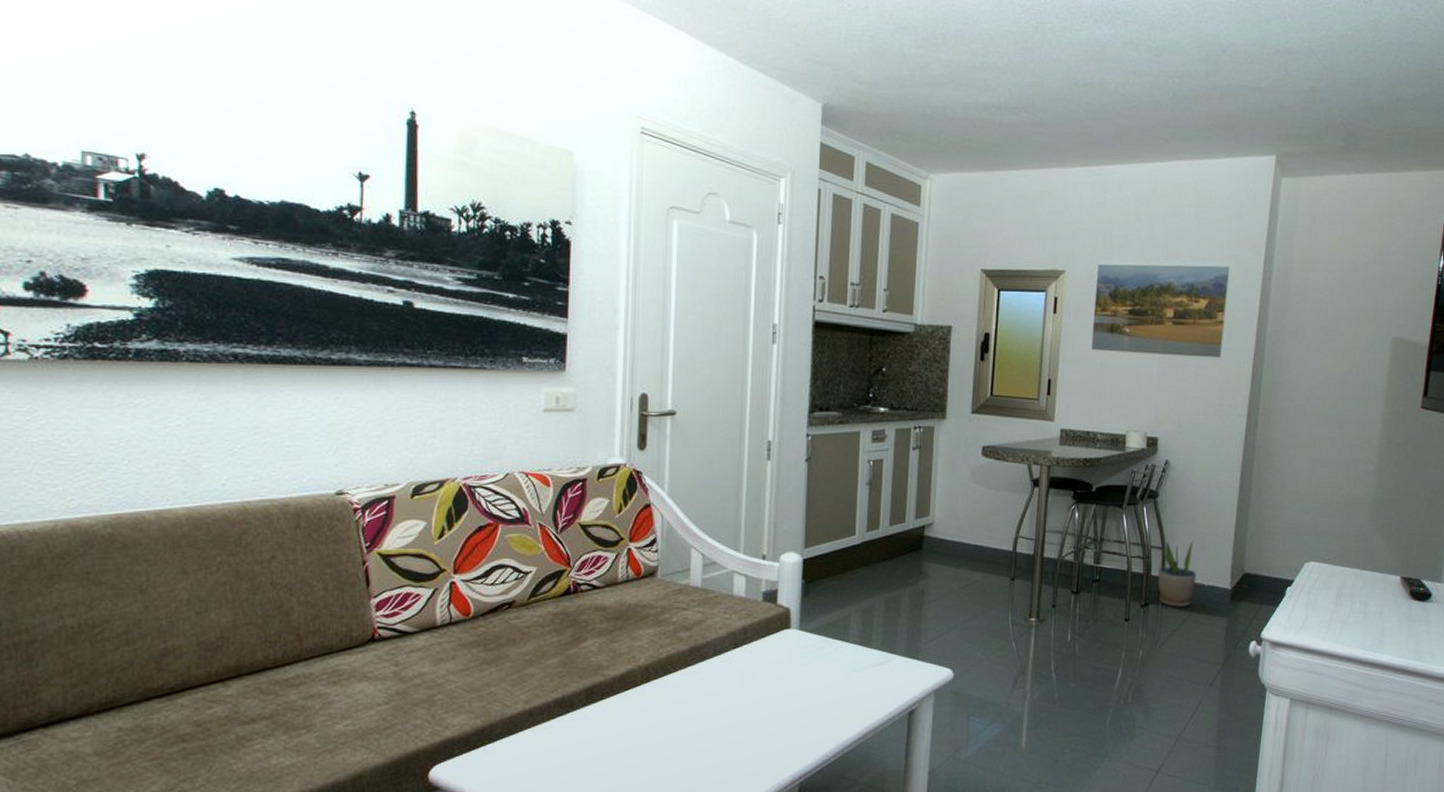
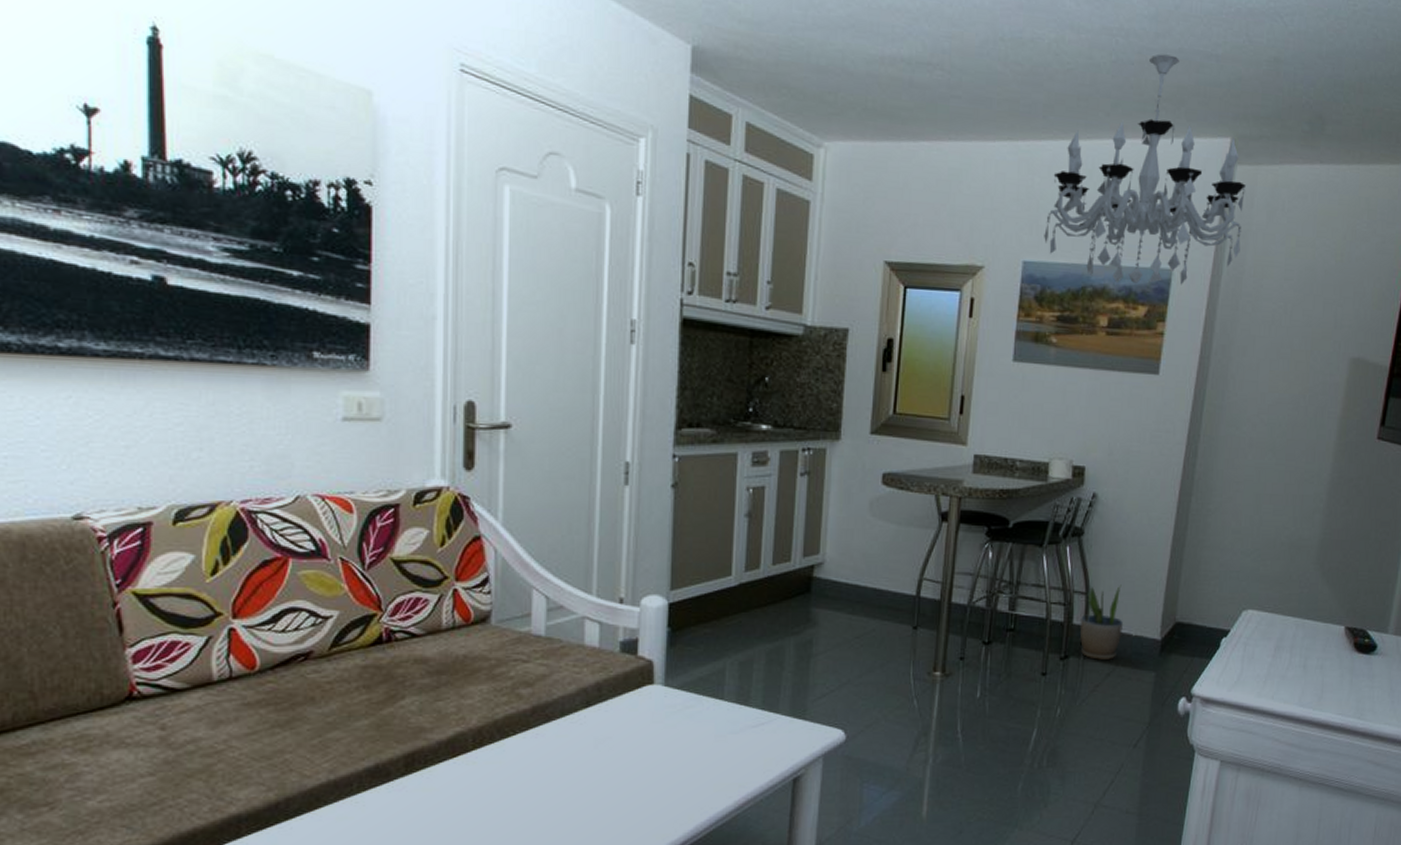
chandelier: none [1116,89,1290,281] -> present [1044,54,1246,285]

